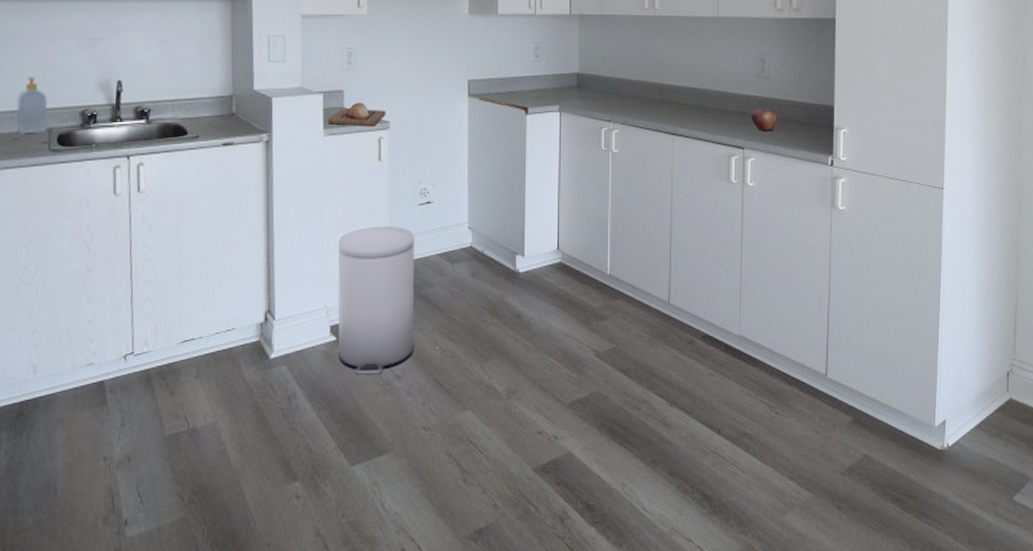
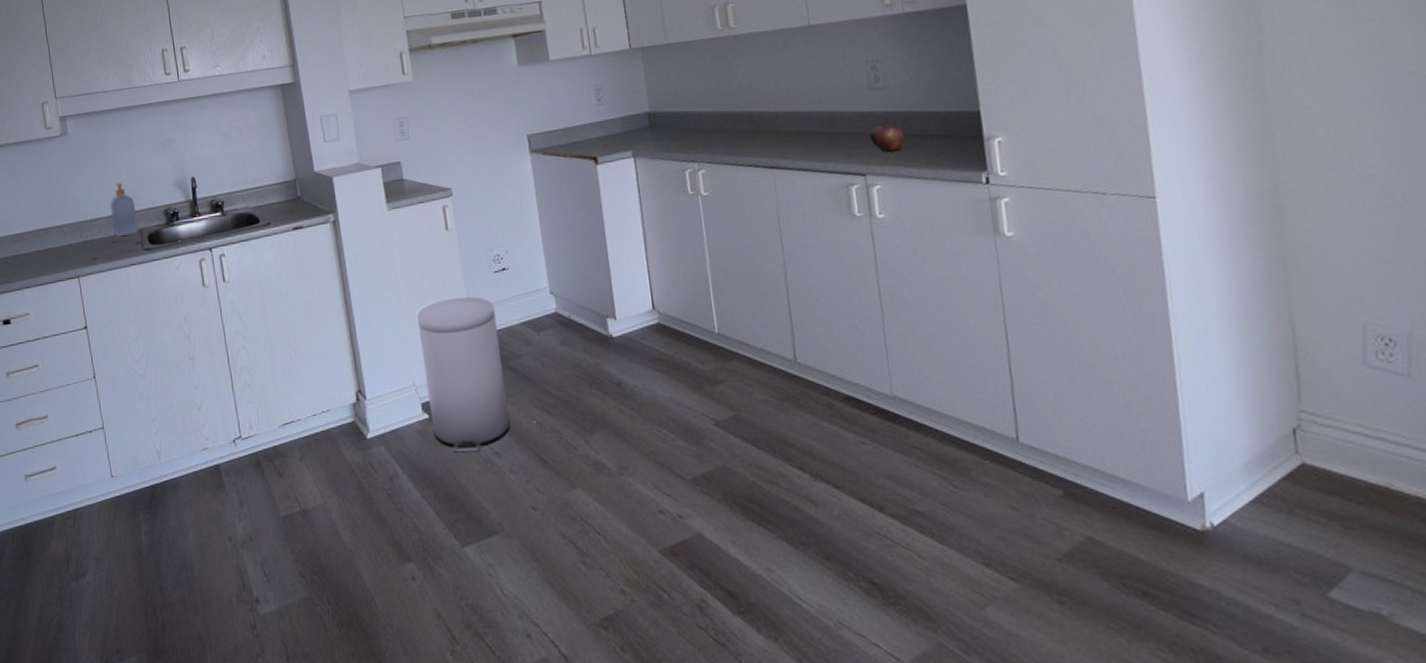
bread loaf: present [328,102,386,127] -> none [389,171,447,198]

